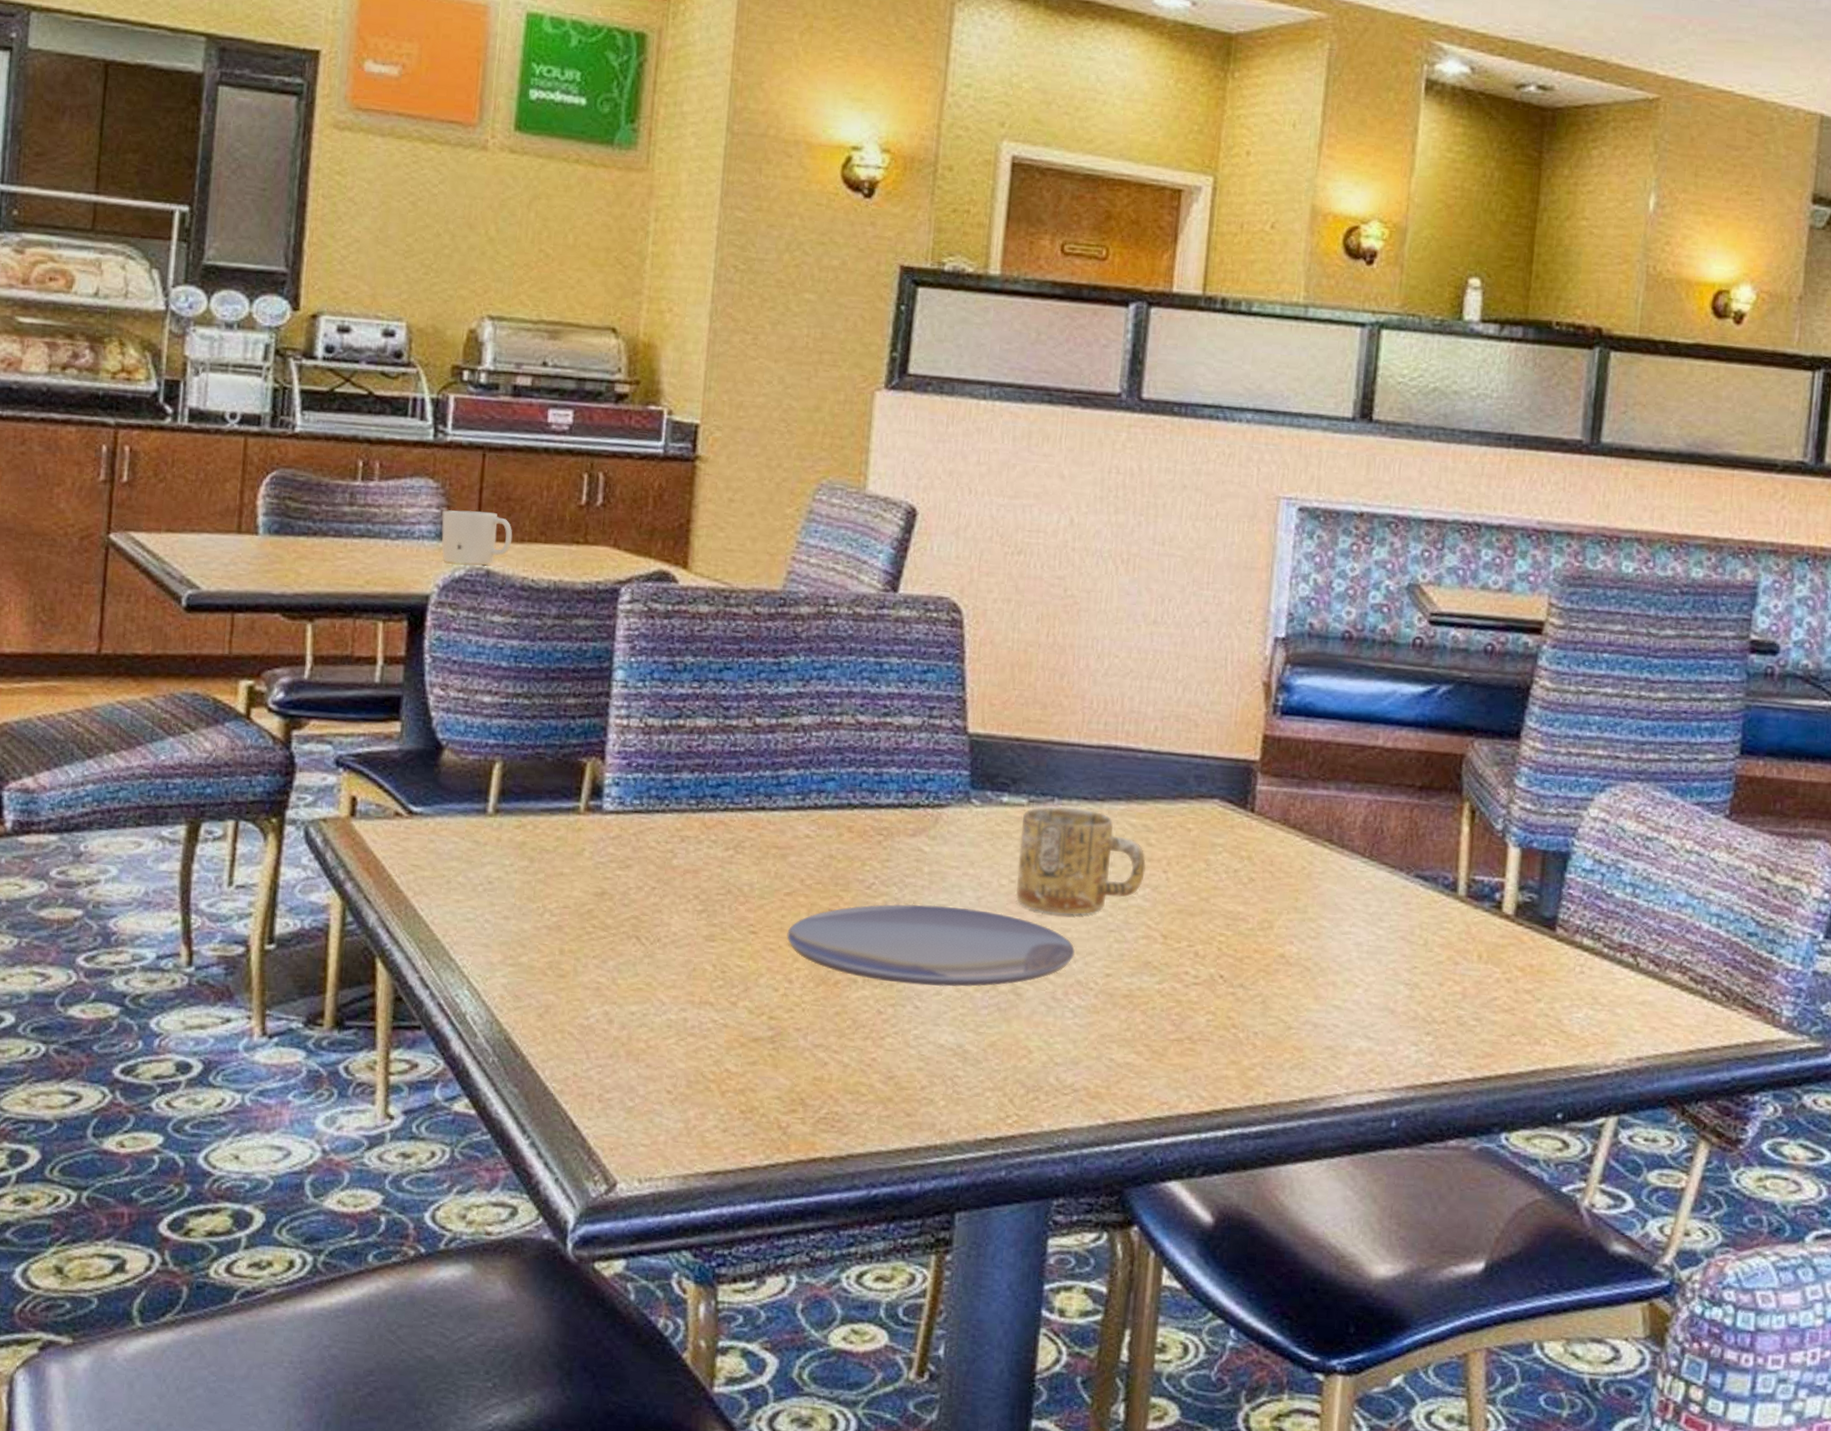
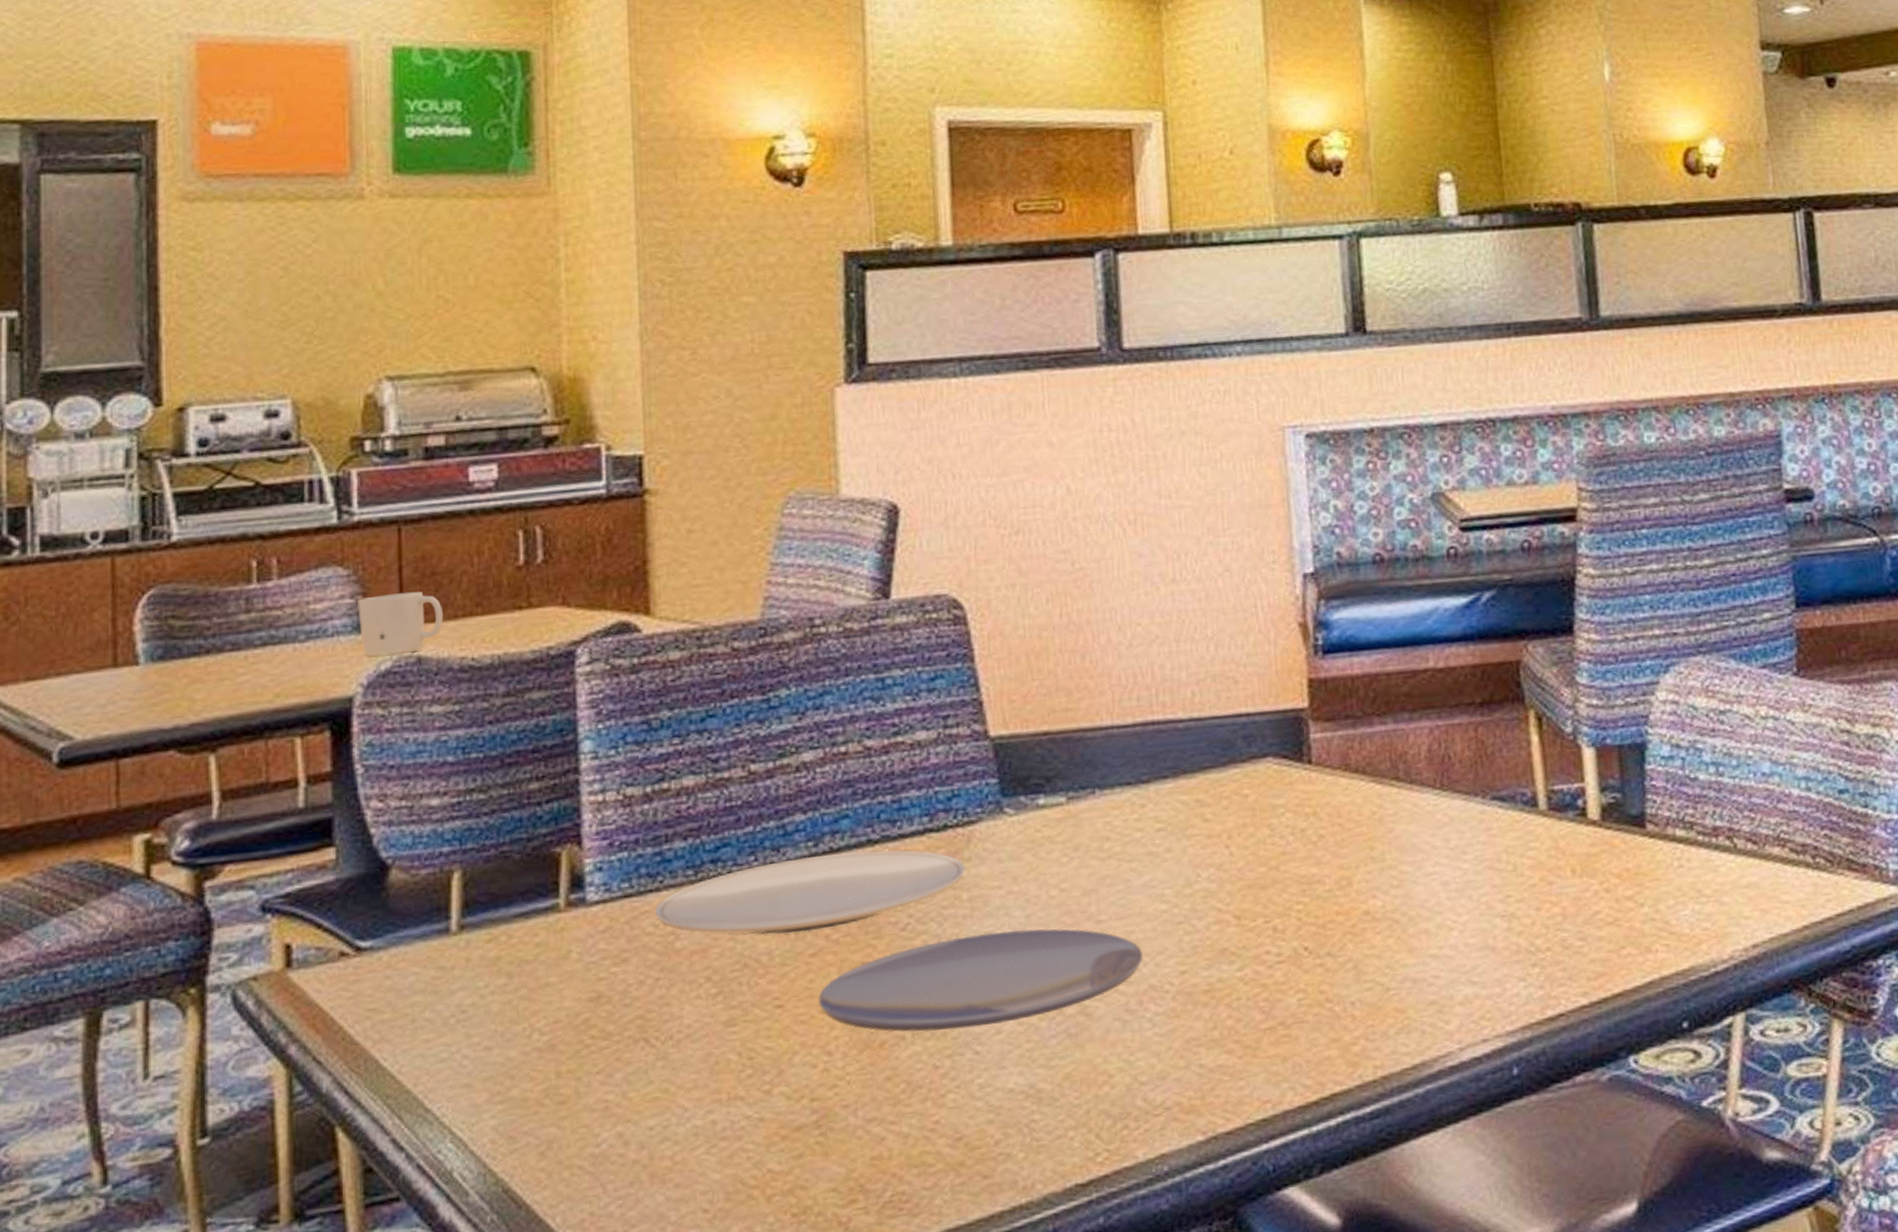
plate: none [658,807,930,874] -> present [654,850,965,935]
mug: present [1015,806,1146,916] -> none [1063,795,1206,918]

